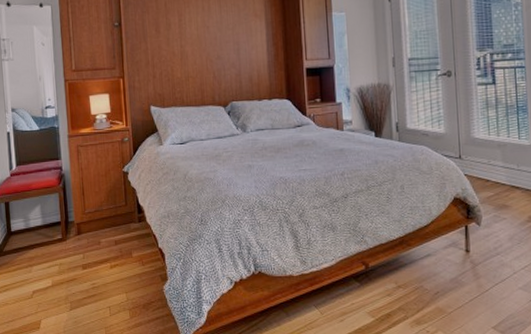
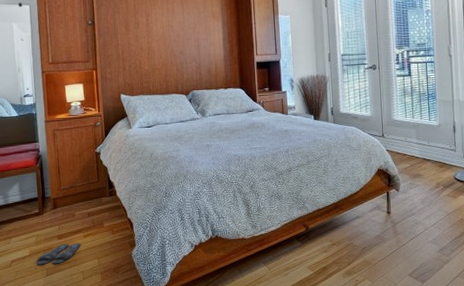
slippers: none [59,274,107,298] -> present [36,243,81,265]

